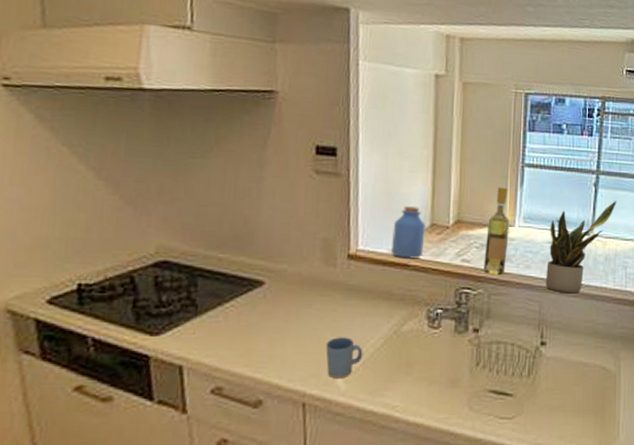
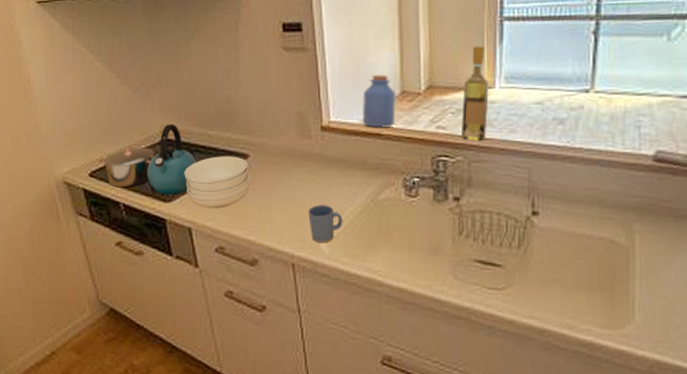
cooking pot: none [64,267,145,318] -> present [99,146,154,188]
kettle: none [131,244,200,326] -> present [147,124,197,194]
bowl: none [181,282,263,341] -> present [184,156,250,208]
potted plant: present [545,200,617,294] -> none [534,48,626,159]

